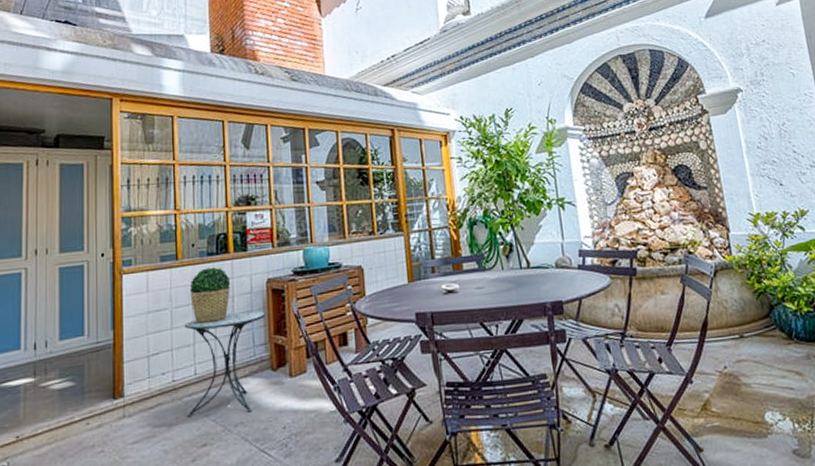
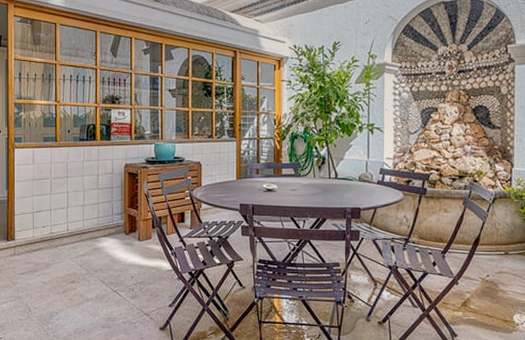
side table: present [184,310,266,417] -> none [60,187,123,263]
potted plant: present [189,267,231,323] -> none [65,150,97,192]

